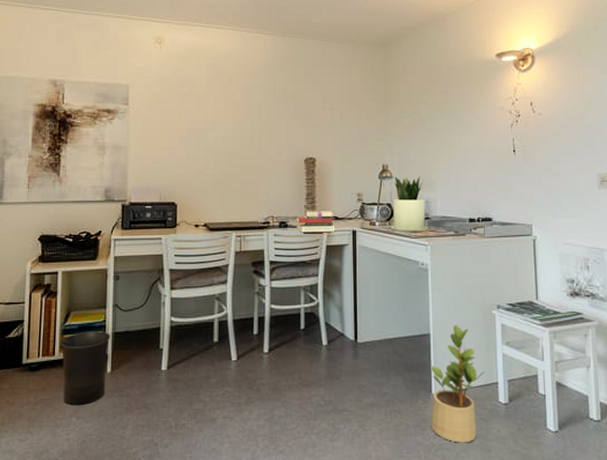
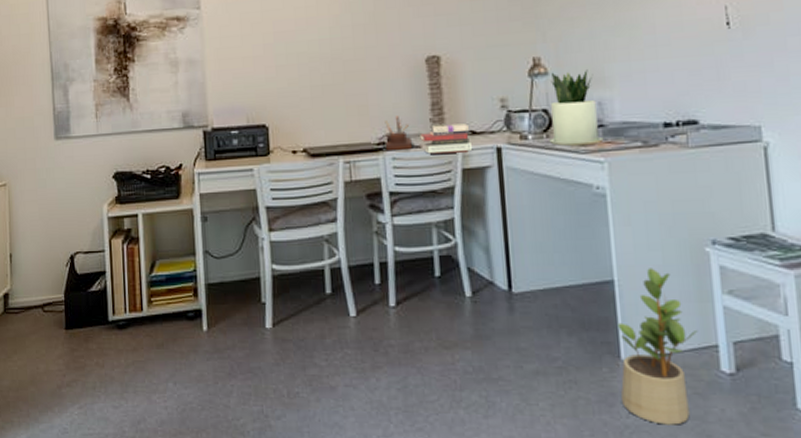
waste bin: present [61,331,111,405] -> none [148,282,204,368]
desk organizer: none [269,202,290,229] -> present [384,116,412,152]

